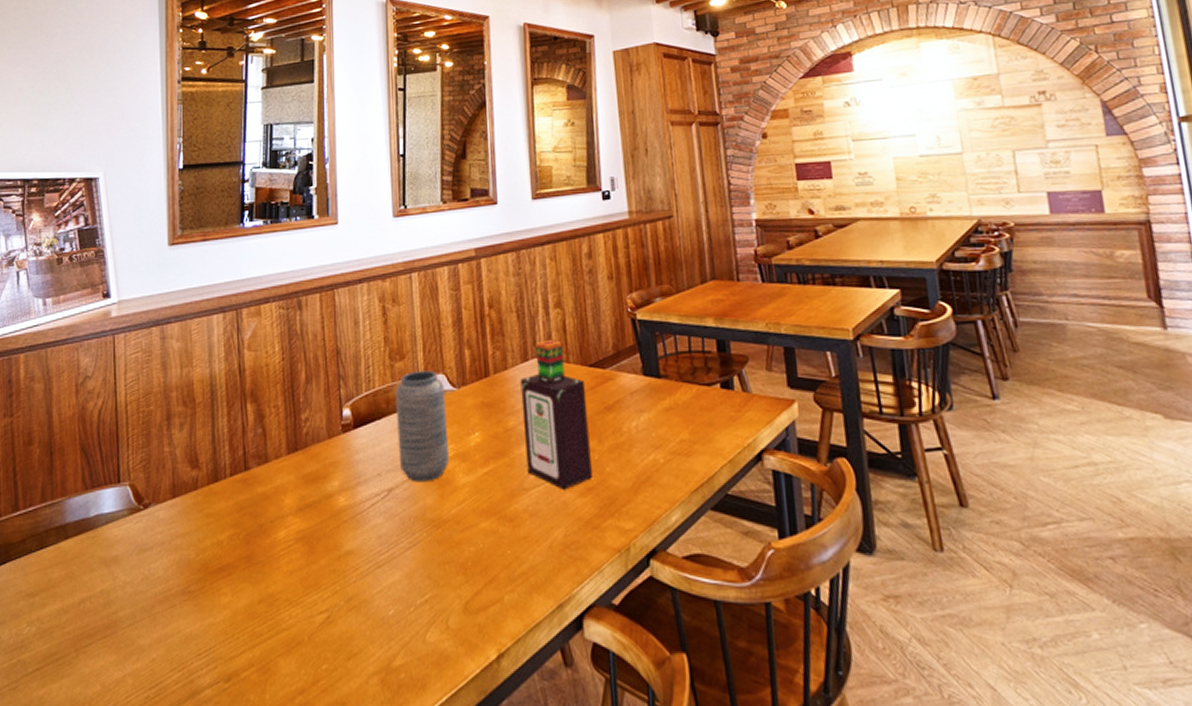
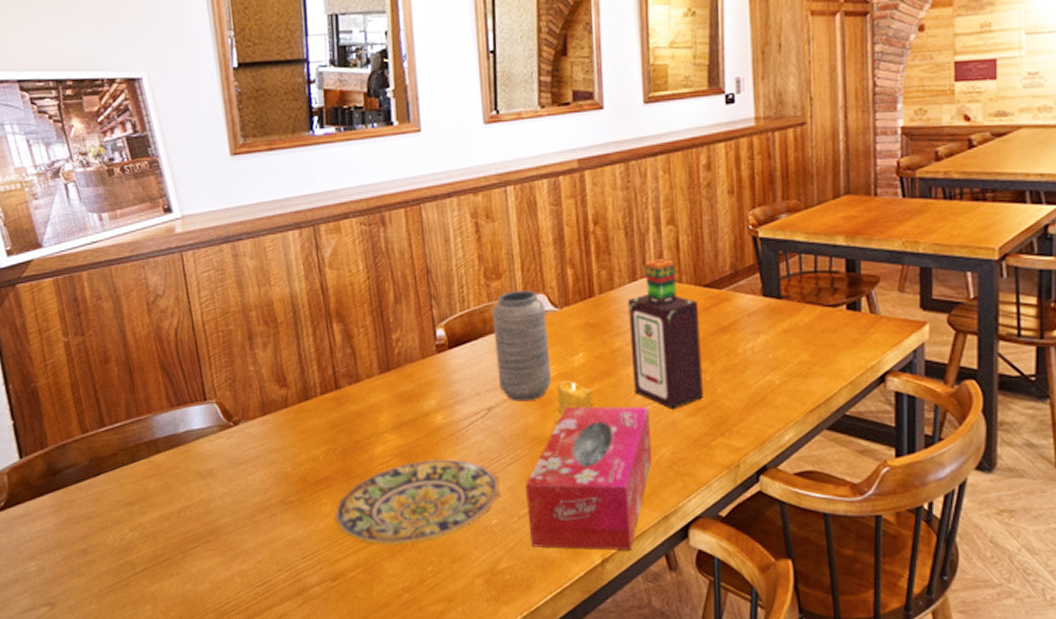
plate: none [233,544,397,640] -> present [334,459,500,546]
tissue box: none [423,487,546,644] -> present [526,407,653,550]
candle: none [452,460,489,505] -> present [555,380,594,423]

